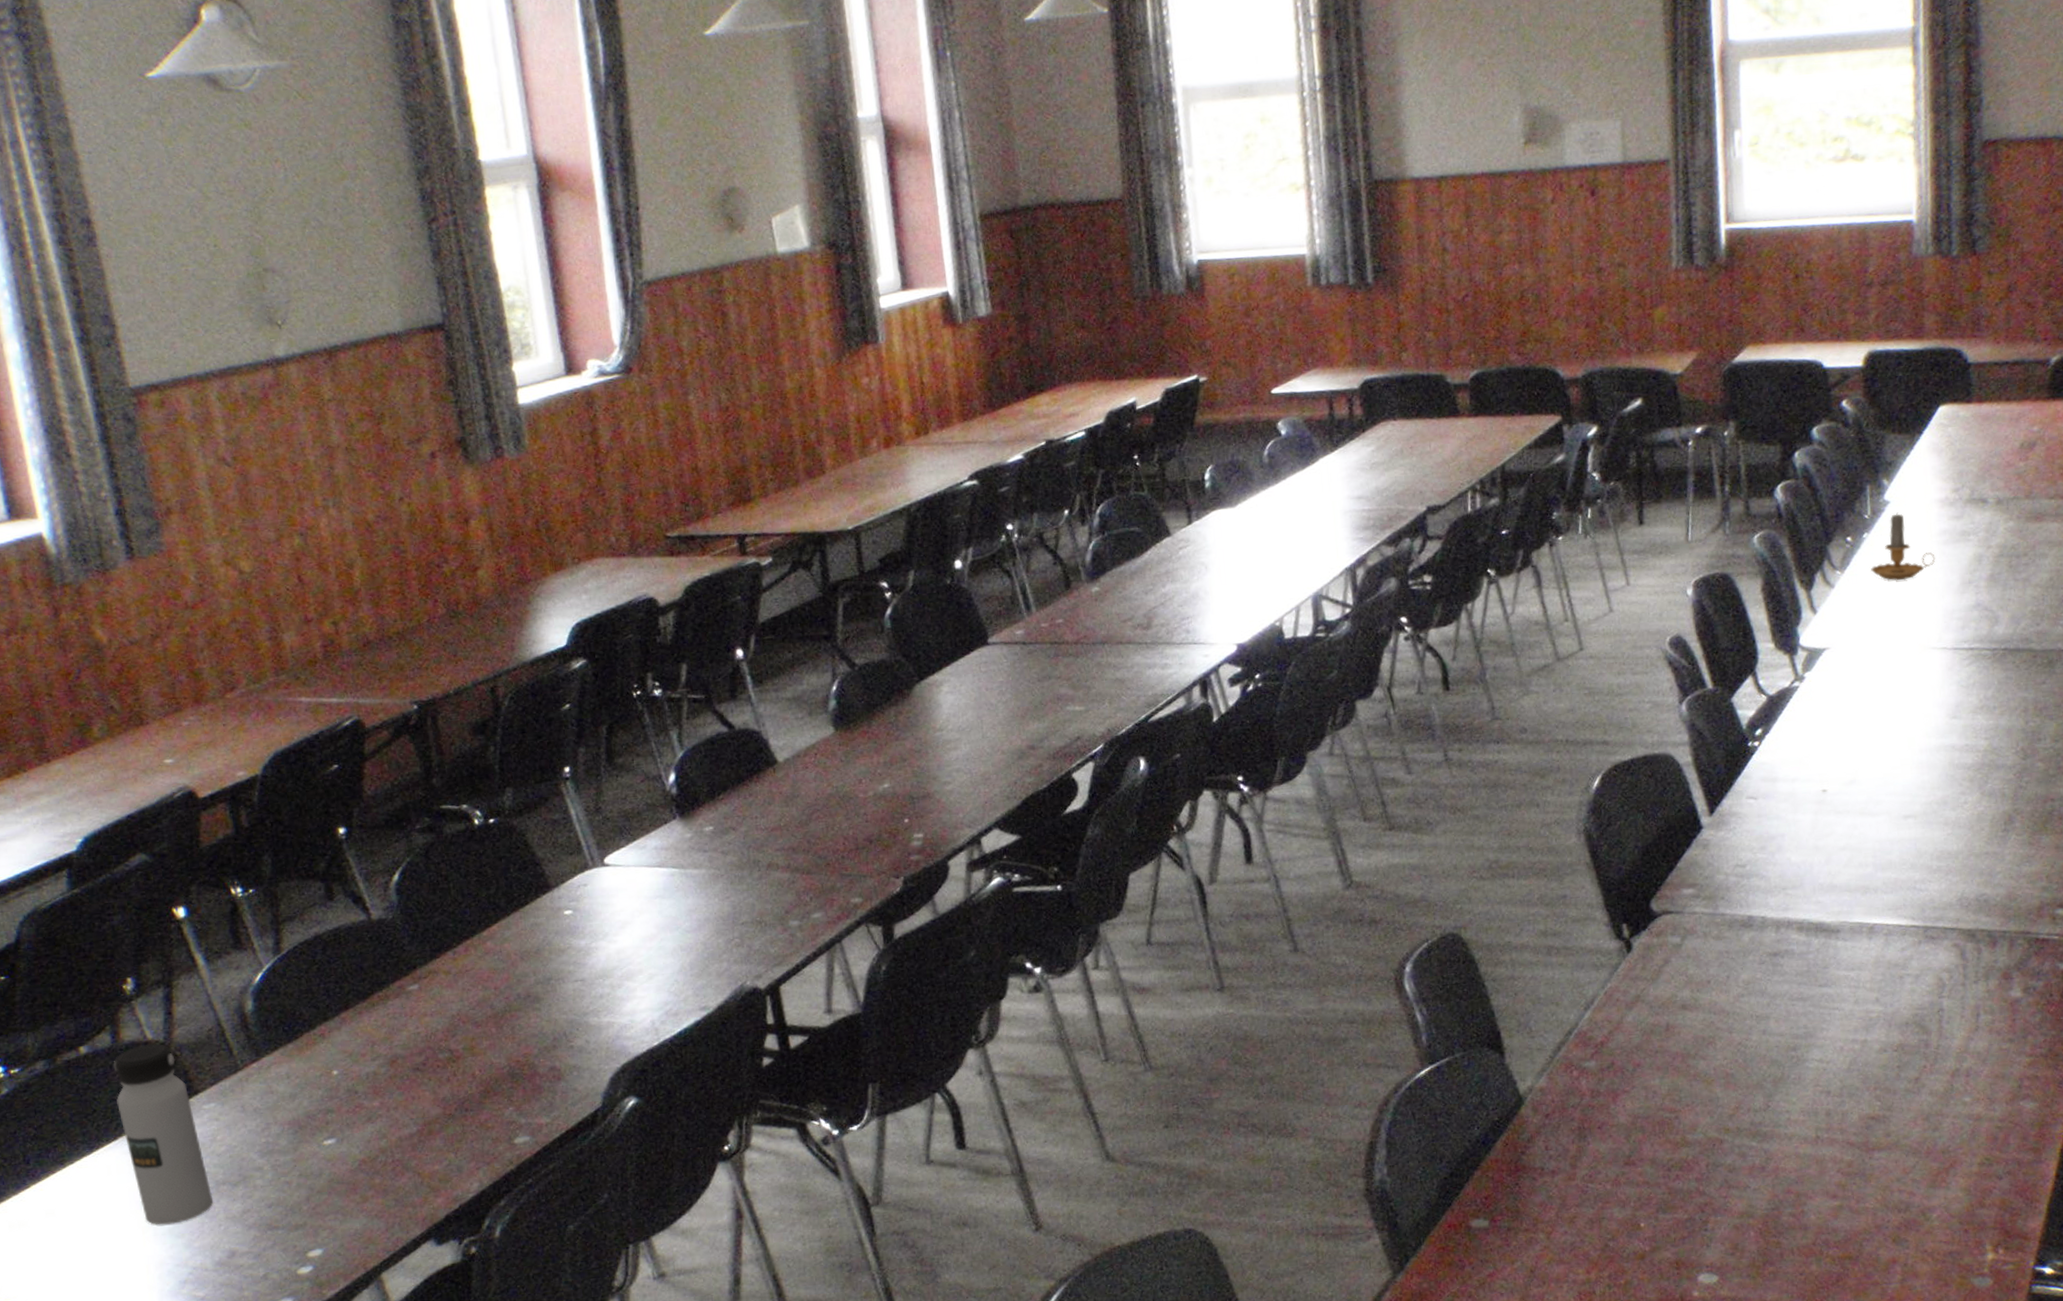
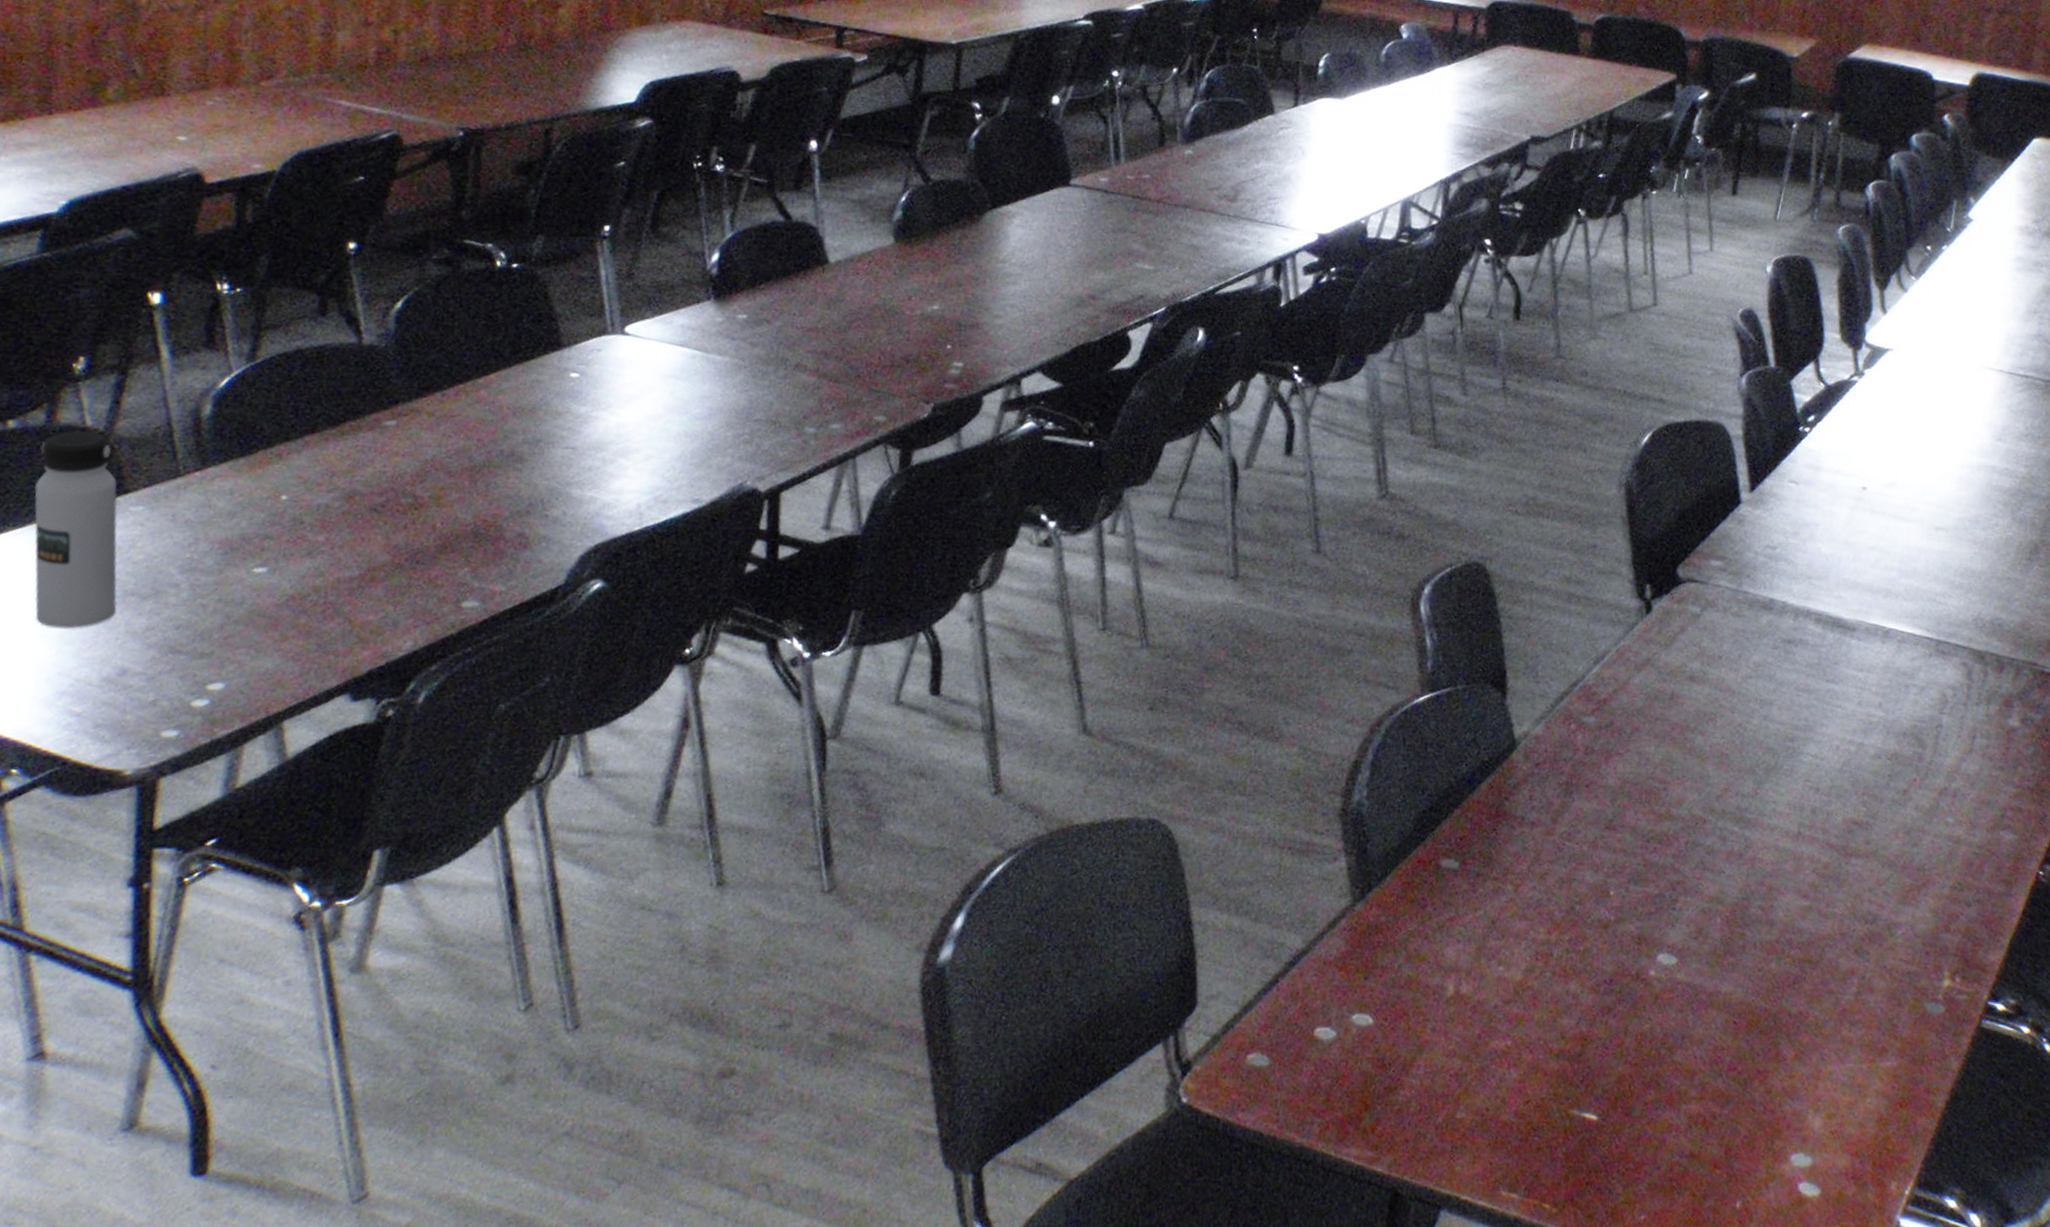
candle: present [1871,512,1936,580] -> none [1944,231,2007,298]

